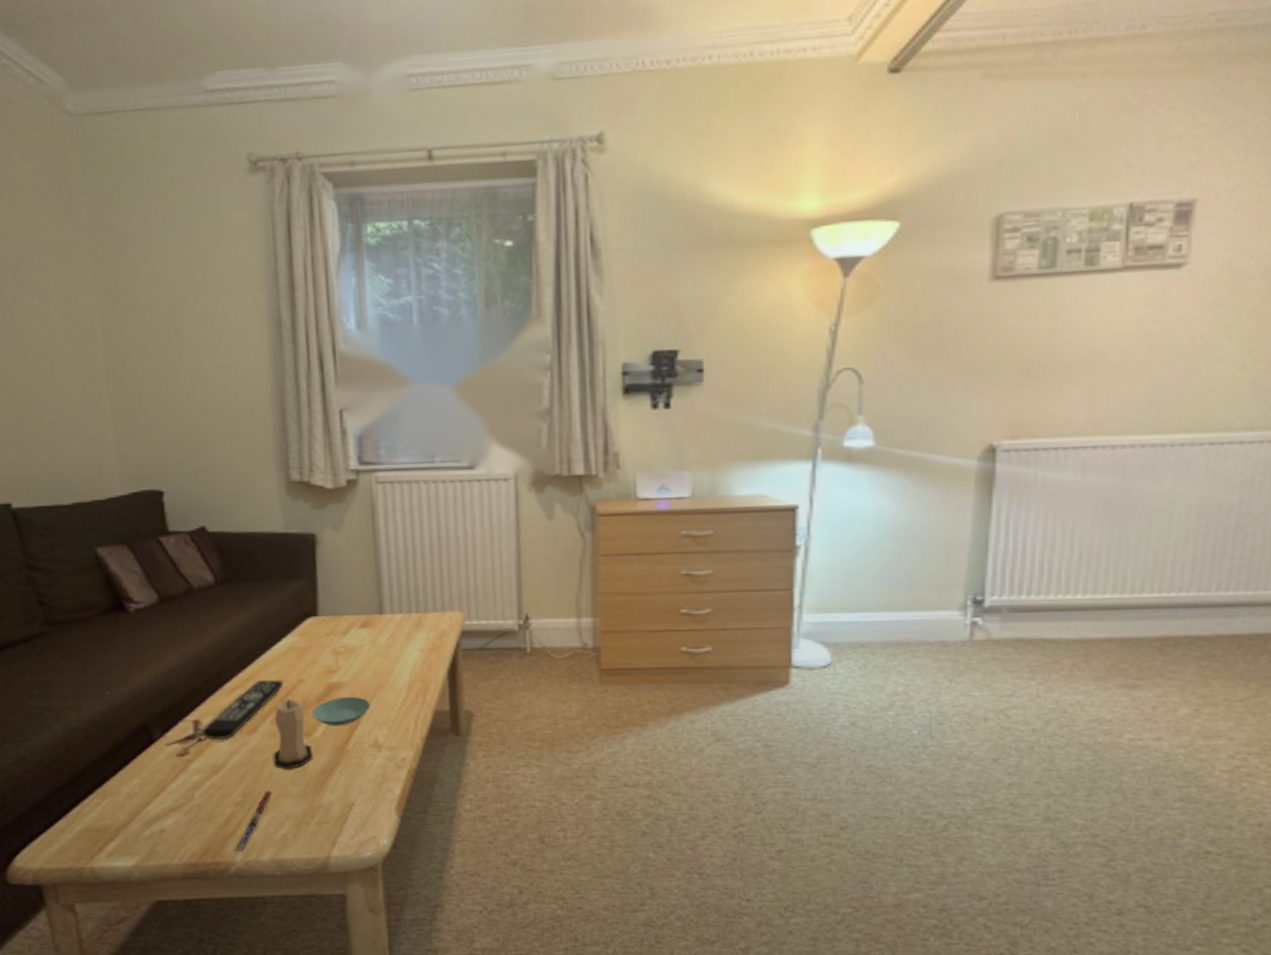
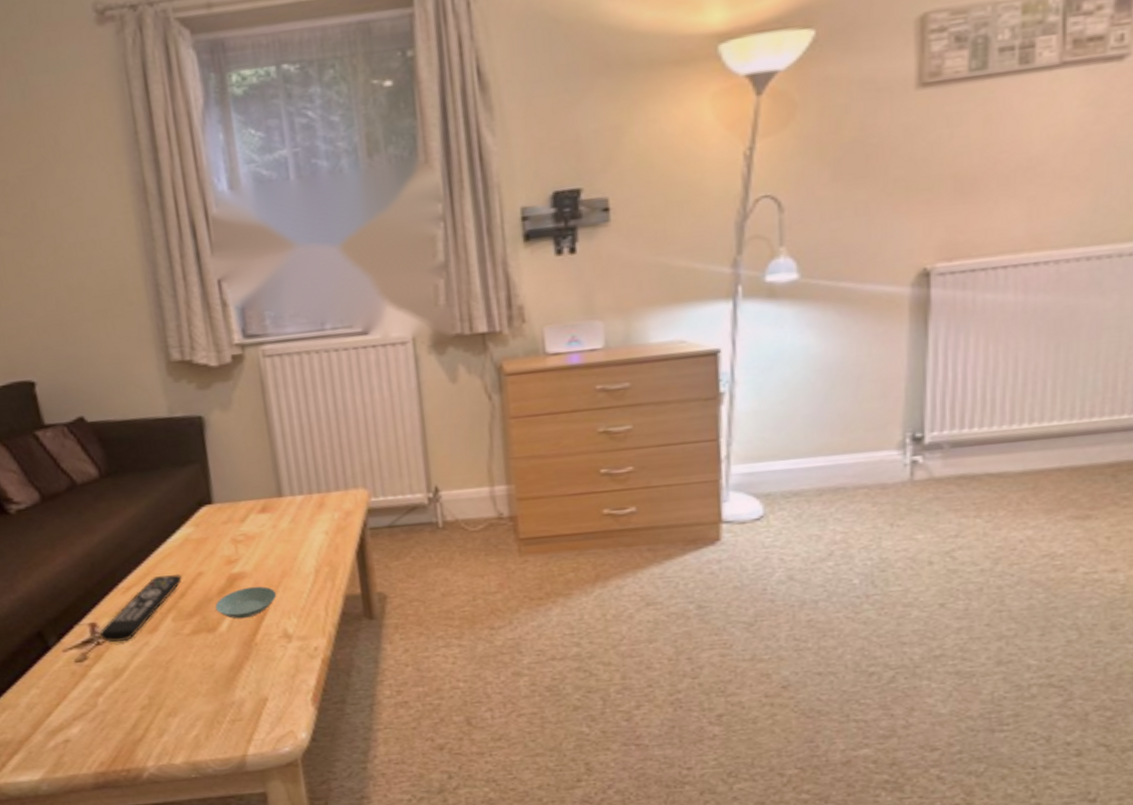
pen: present [234,789,273,852] -> none [145,690,181,757]
candle: present [273,699,313,770] -> none [175,593,220,668]

